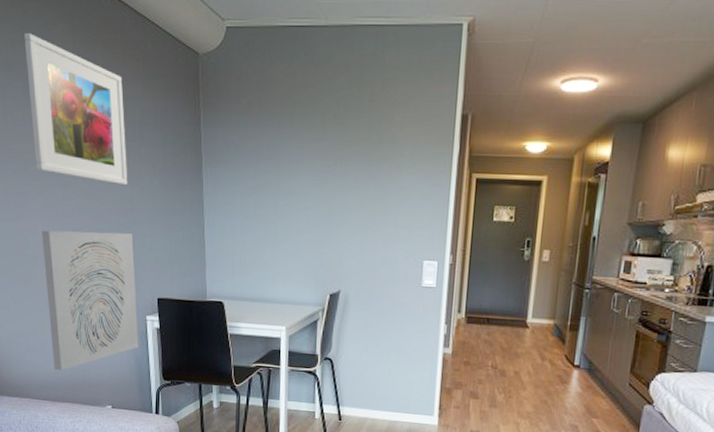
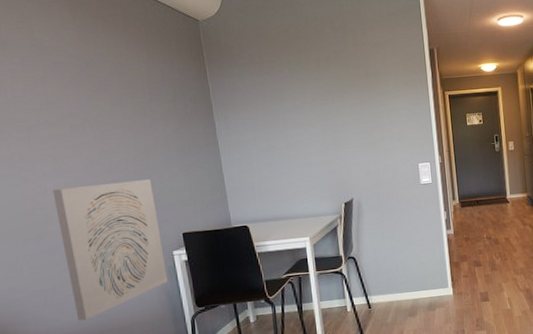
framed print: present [24,33,128,186] -> none [19,15,141,138]

